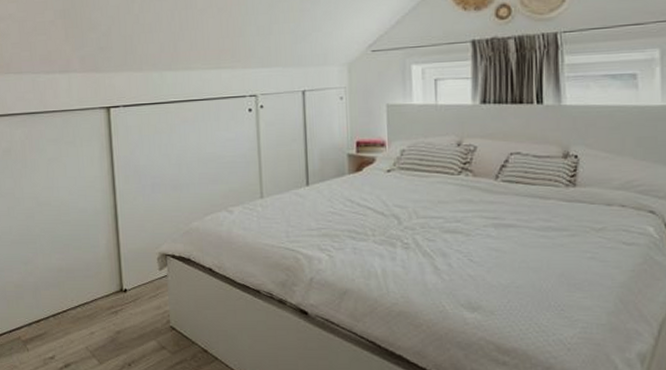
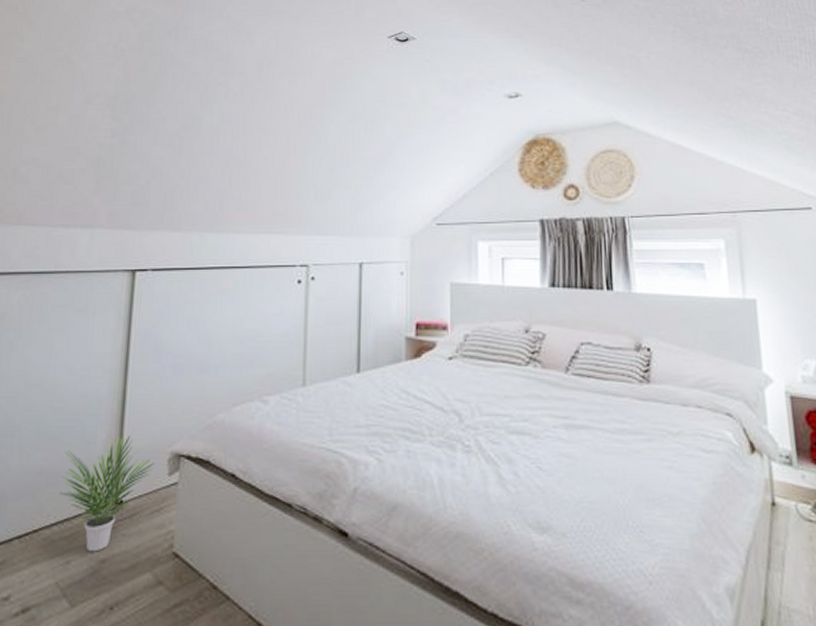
potted plant: none [76,239,147,326] -> present [59,434,155,552]

